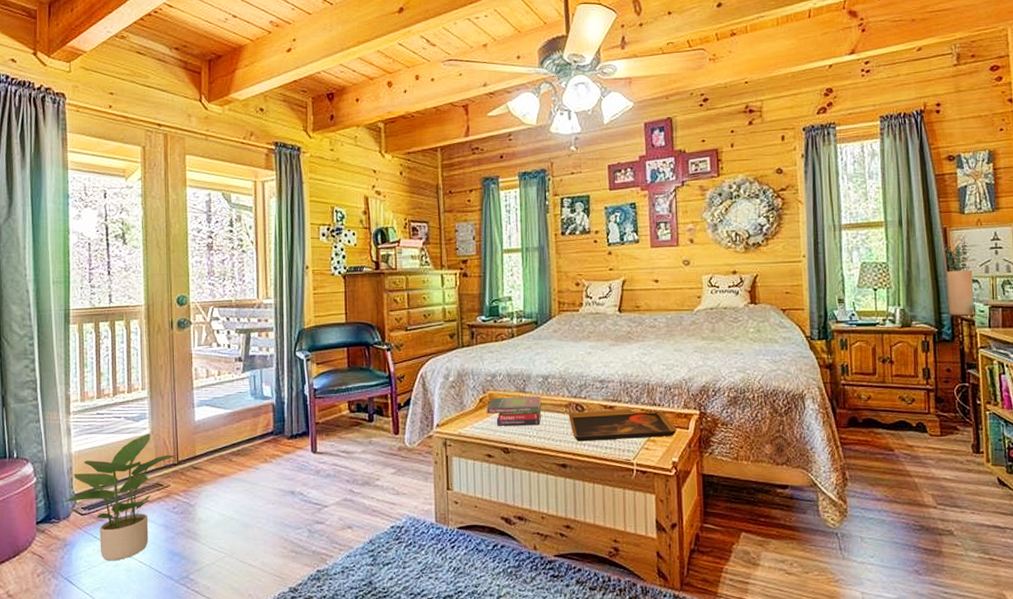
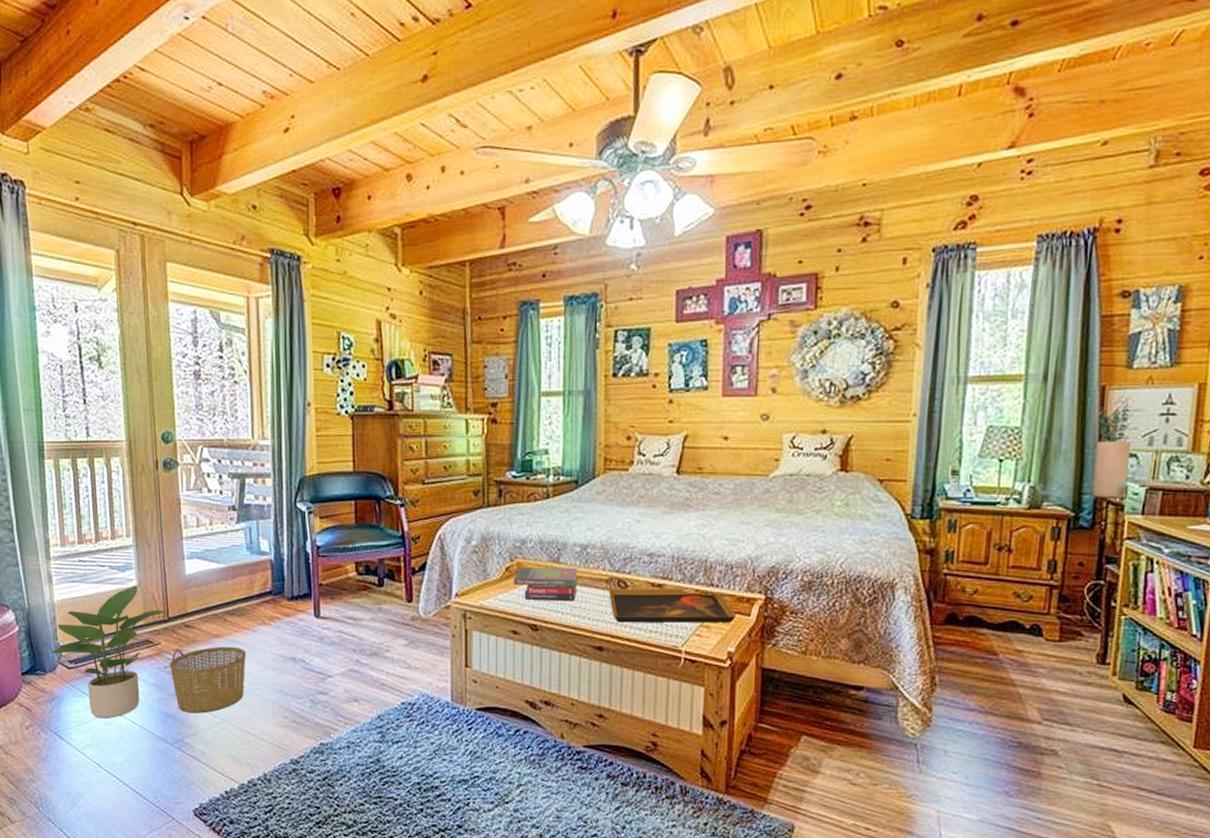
basket: none [178,484,250,550] -> present [170,646,247,713]

